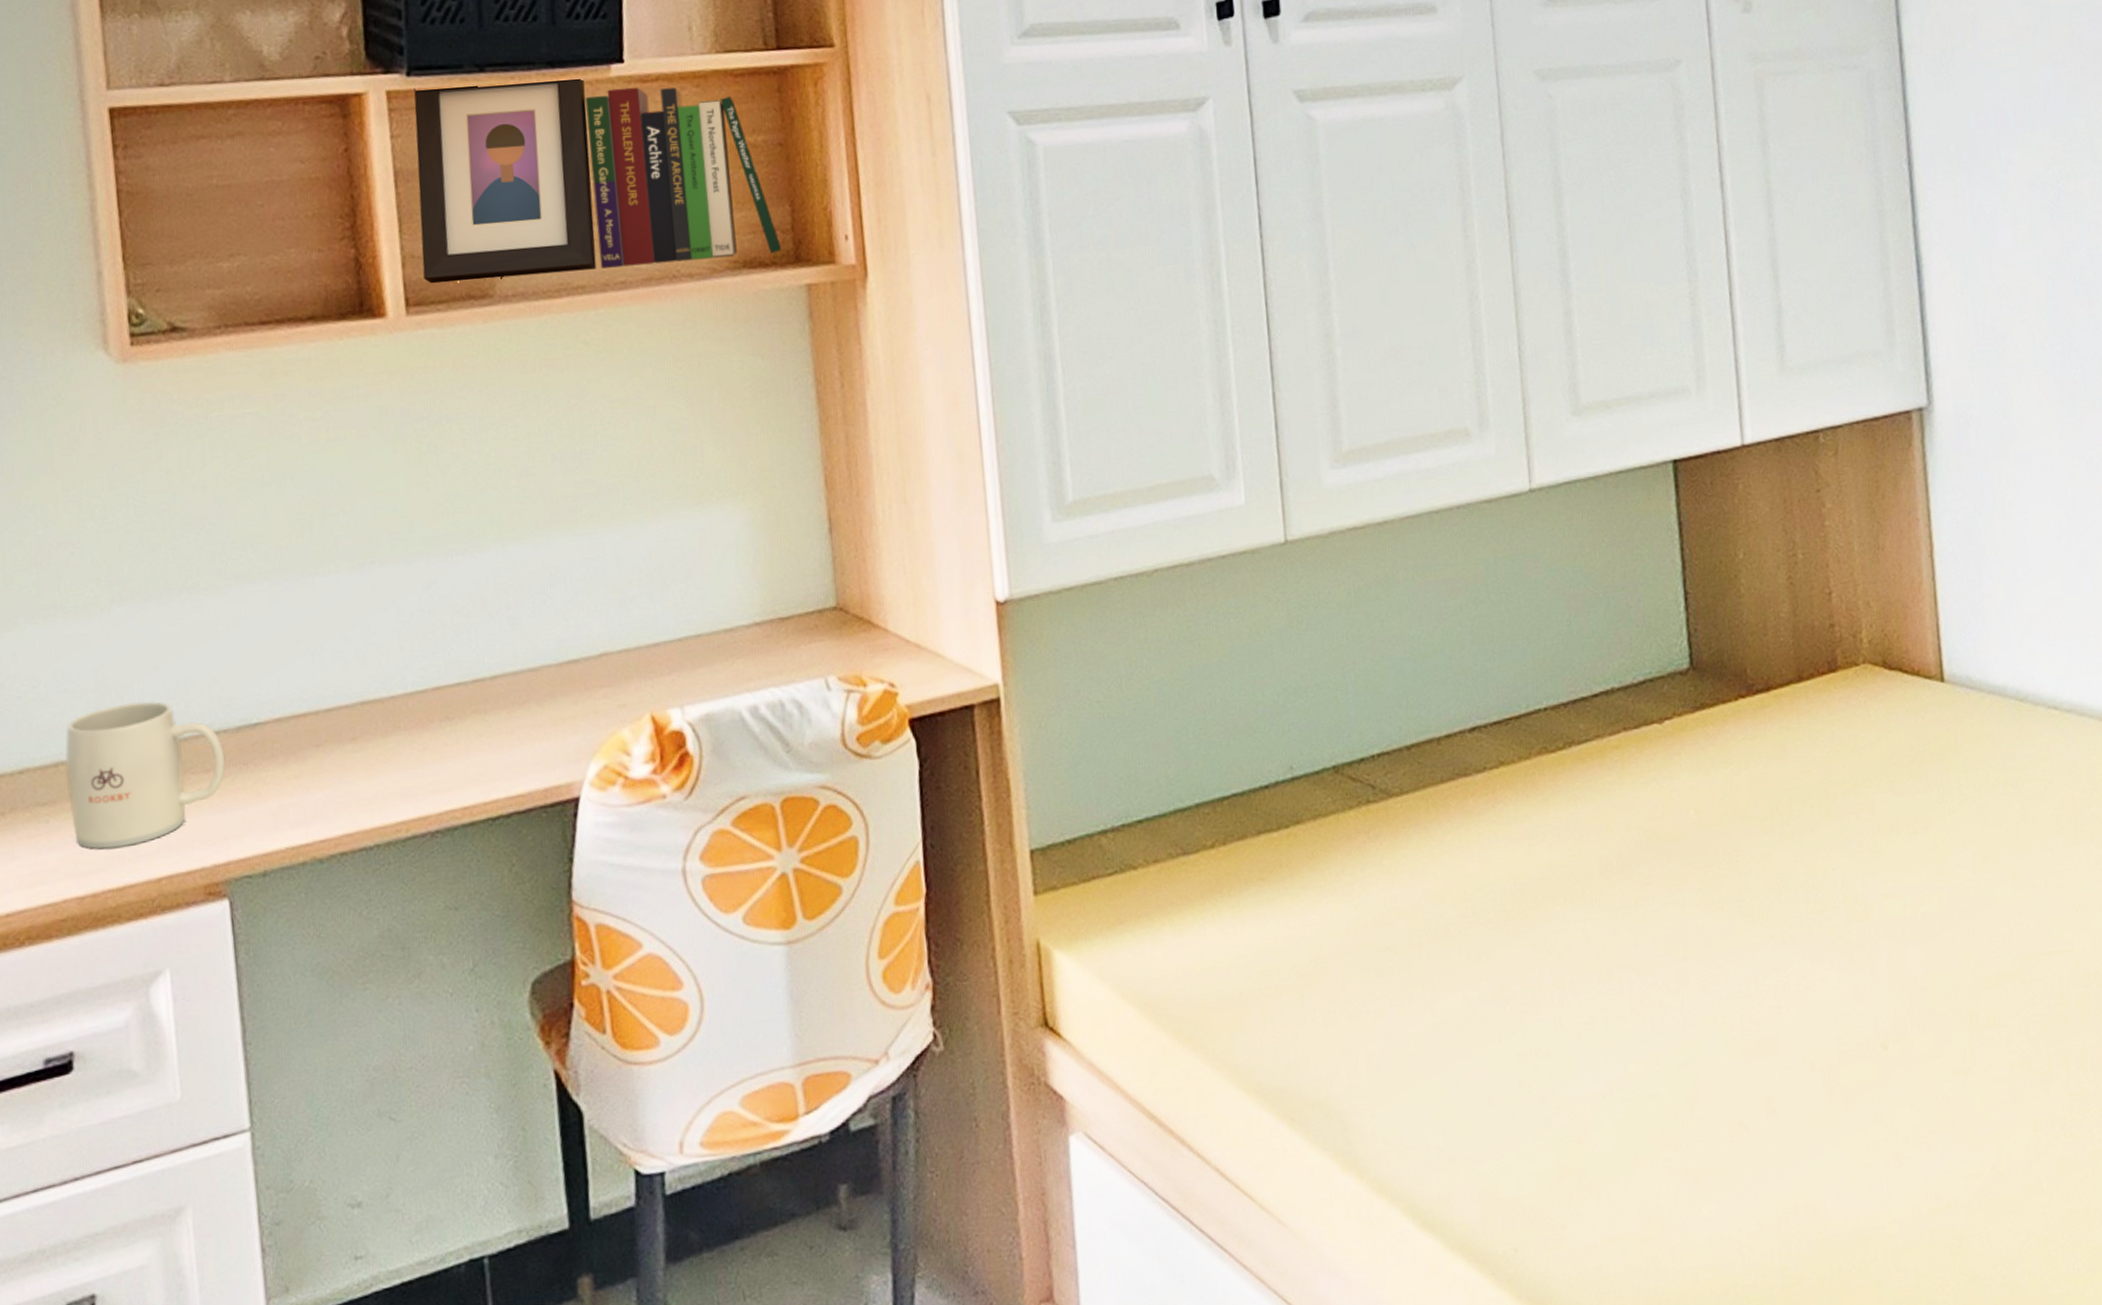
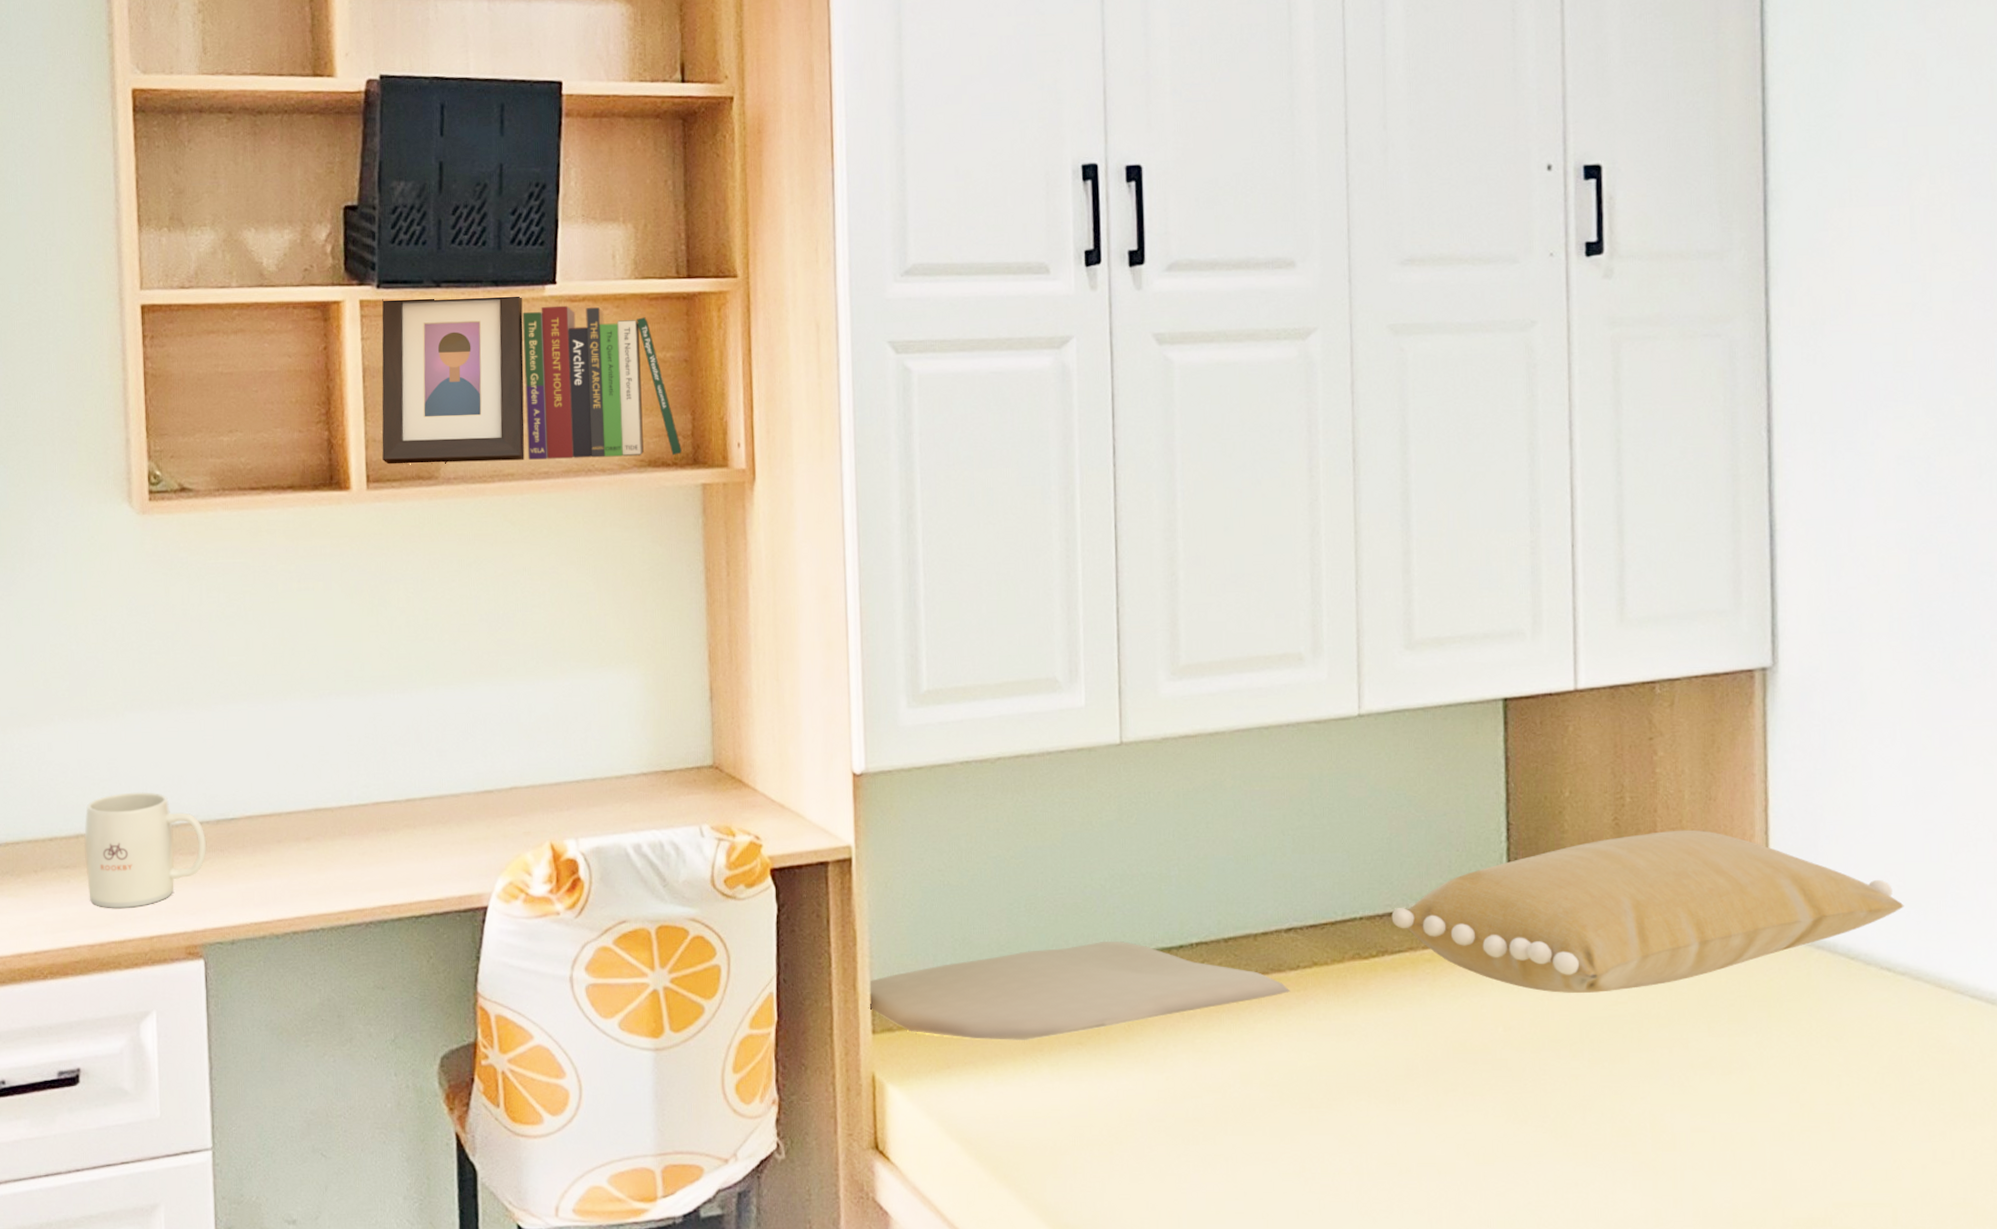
cushion: none [1027,760,1479,888] -> present [868,941,1291,1040]
pillow: none [1576,582,2065,768] -> present [1391,829,1904,994]

